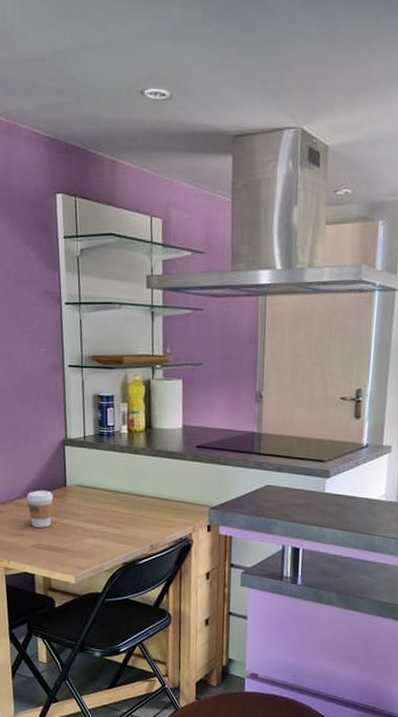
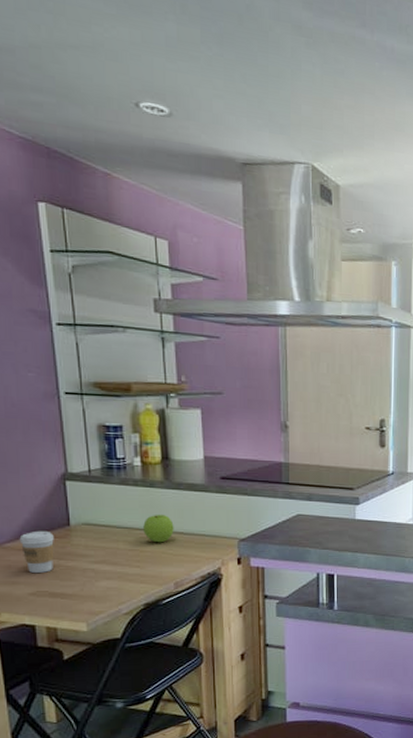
apple: none [126,479,153,507] -> present [143,514,174,543]

